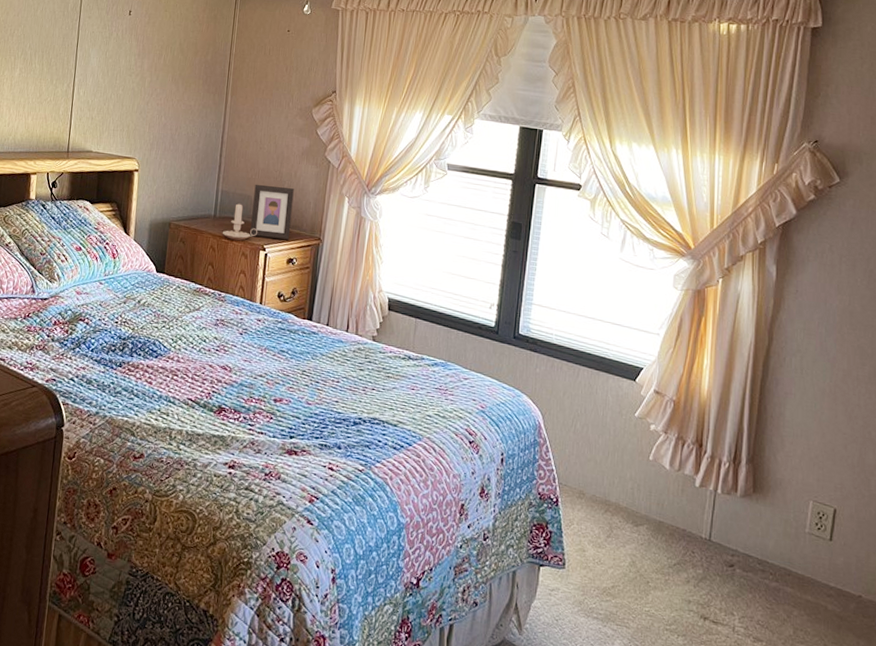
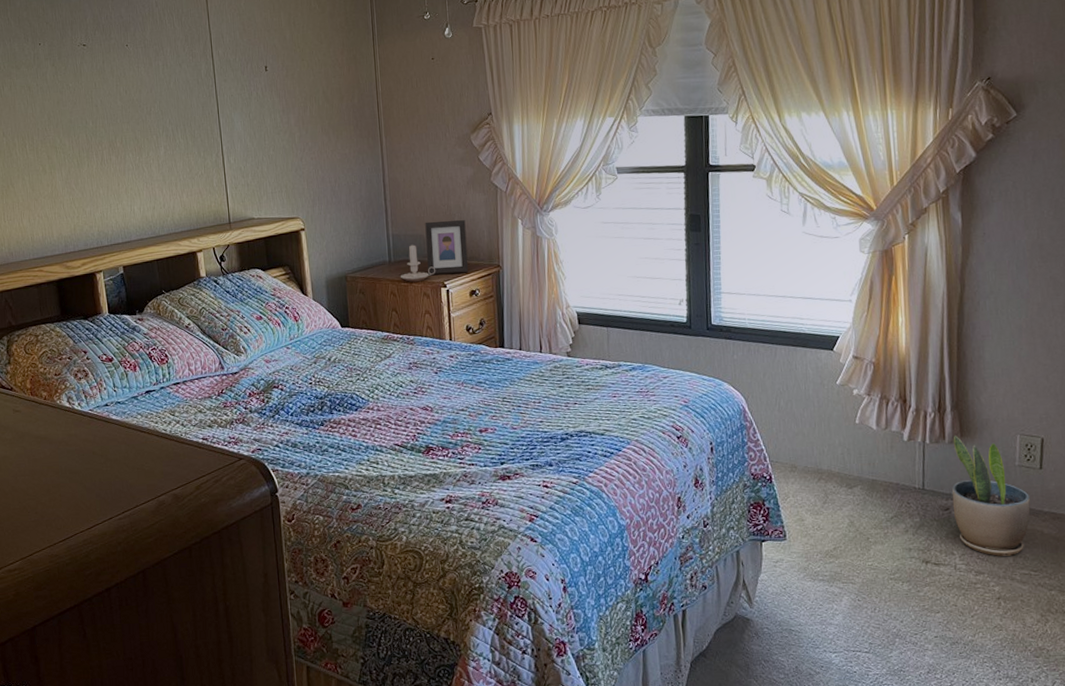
potted plant: none [737,489,818,628] -> present [951,435,1031,557]

